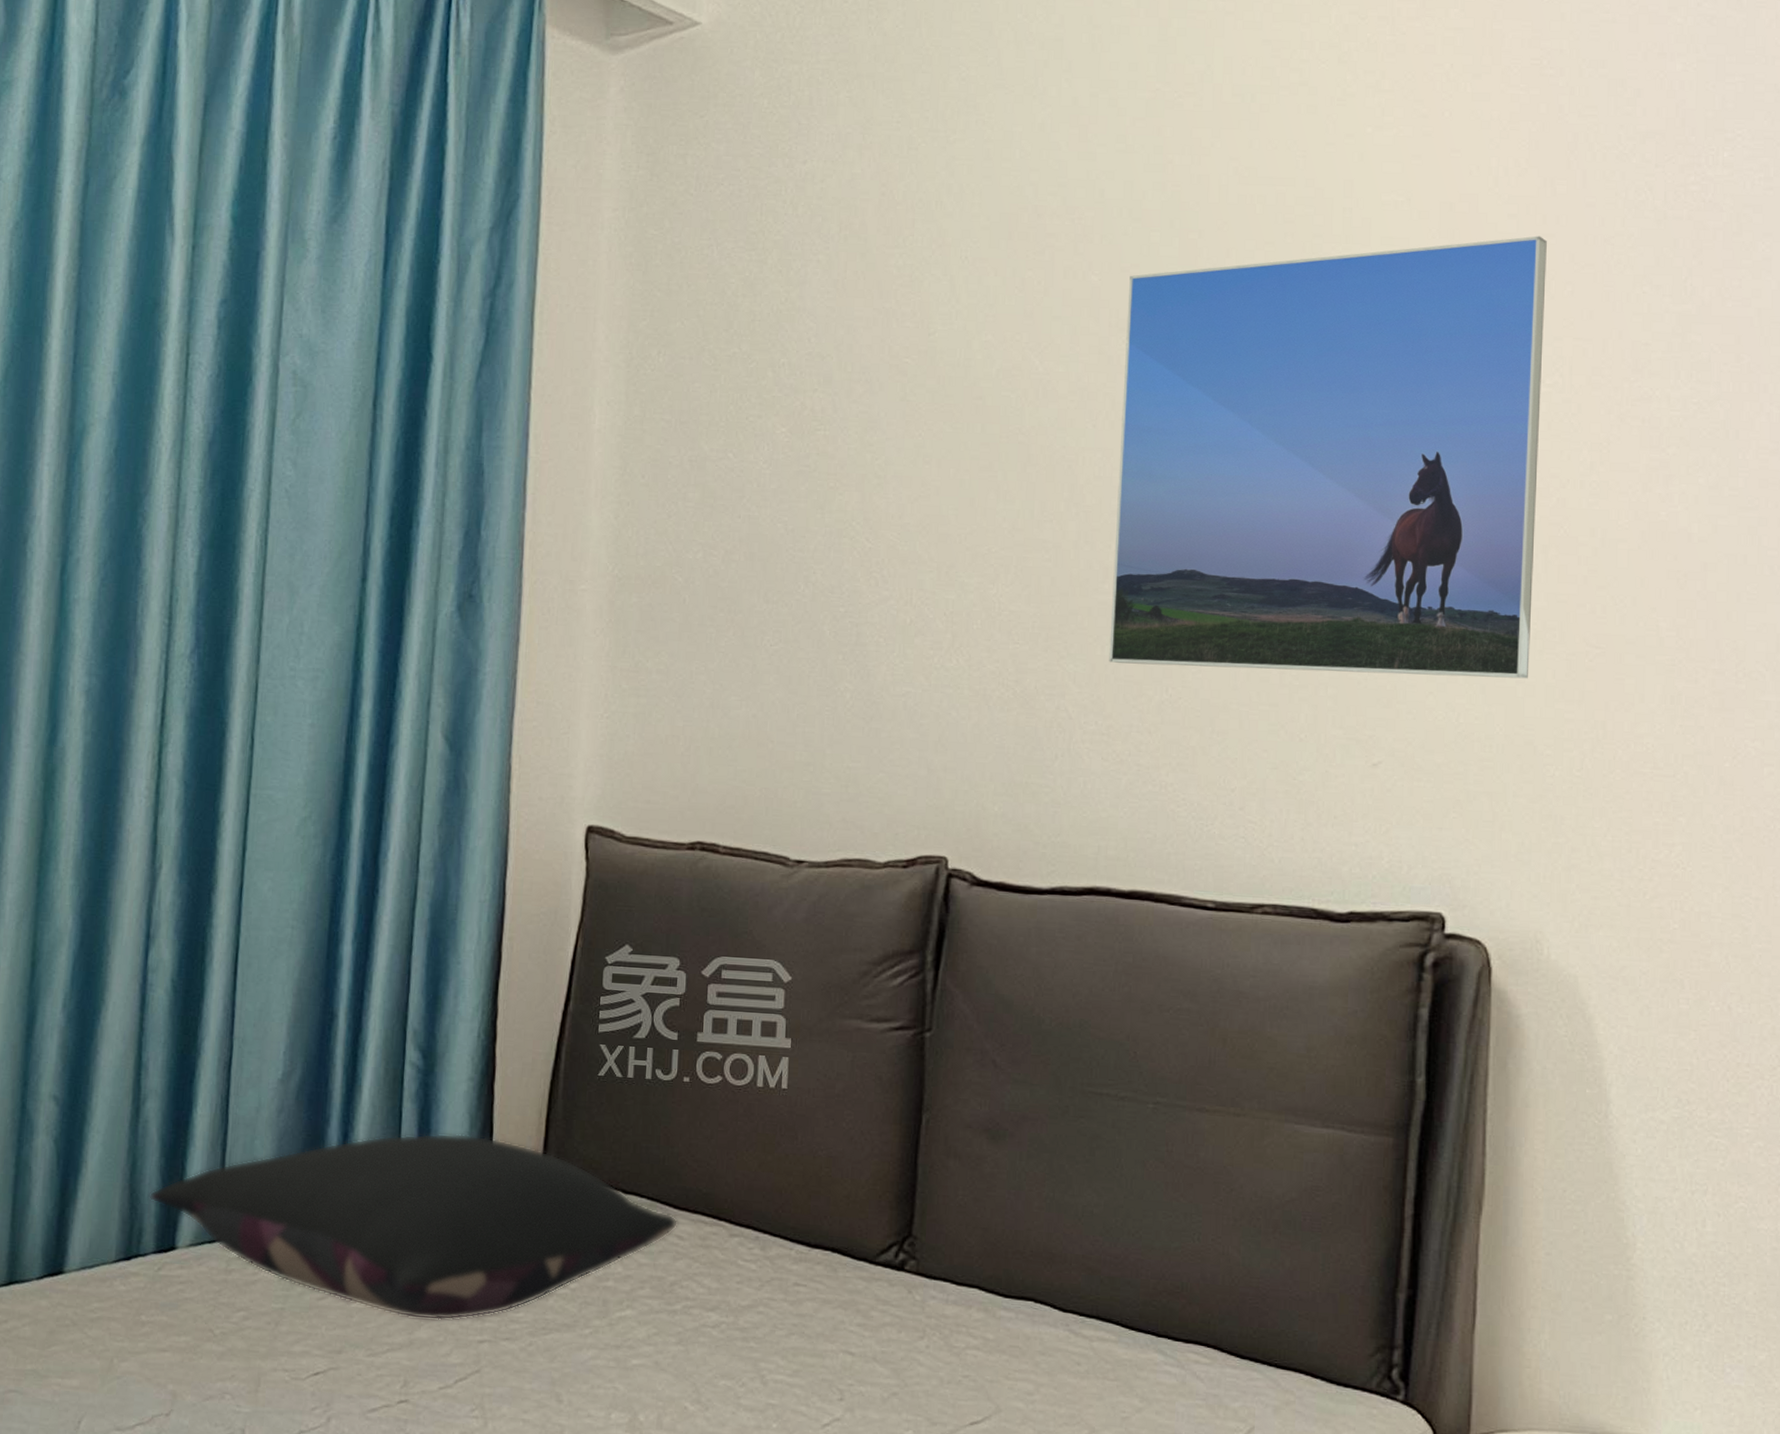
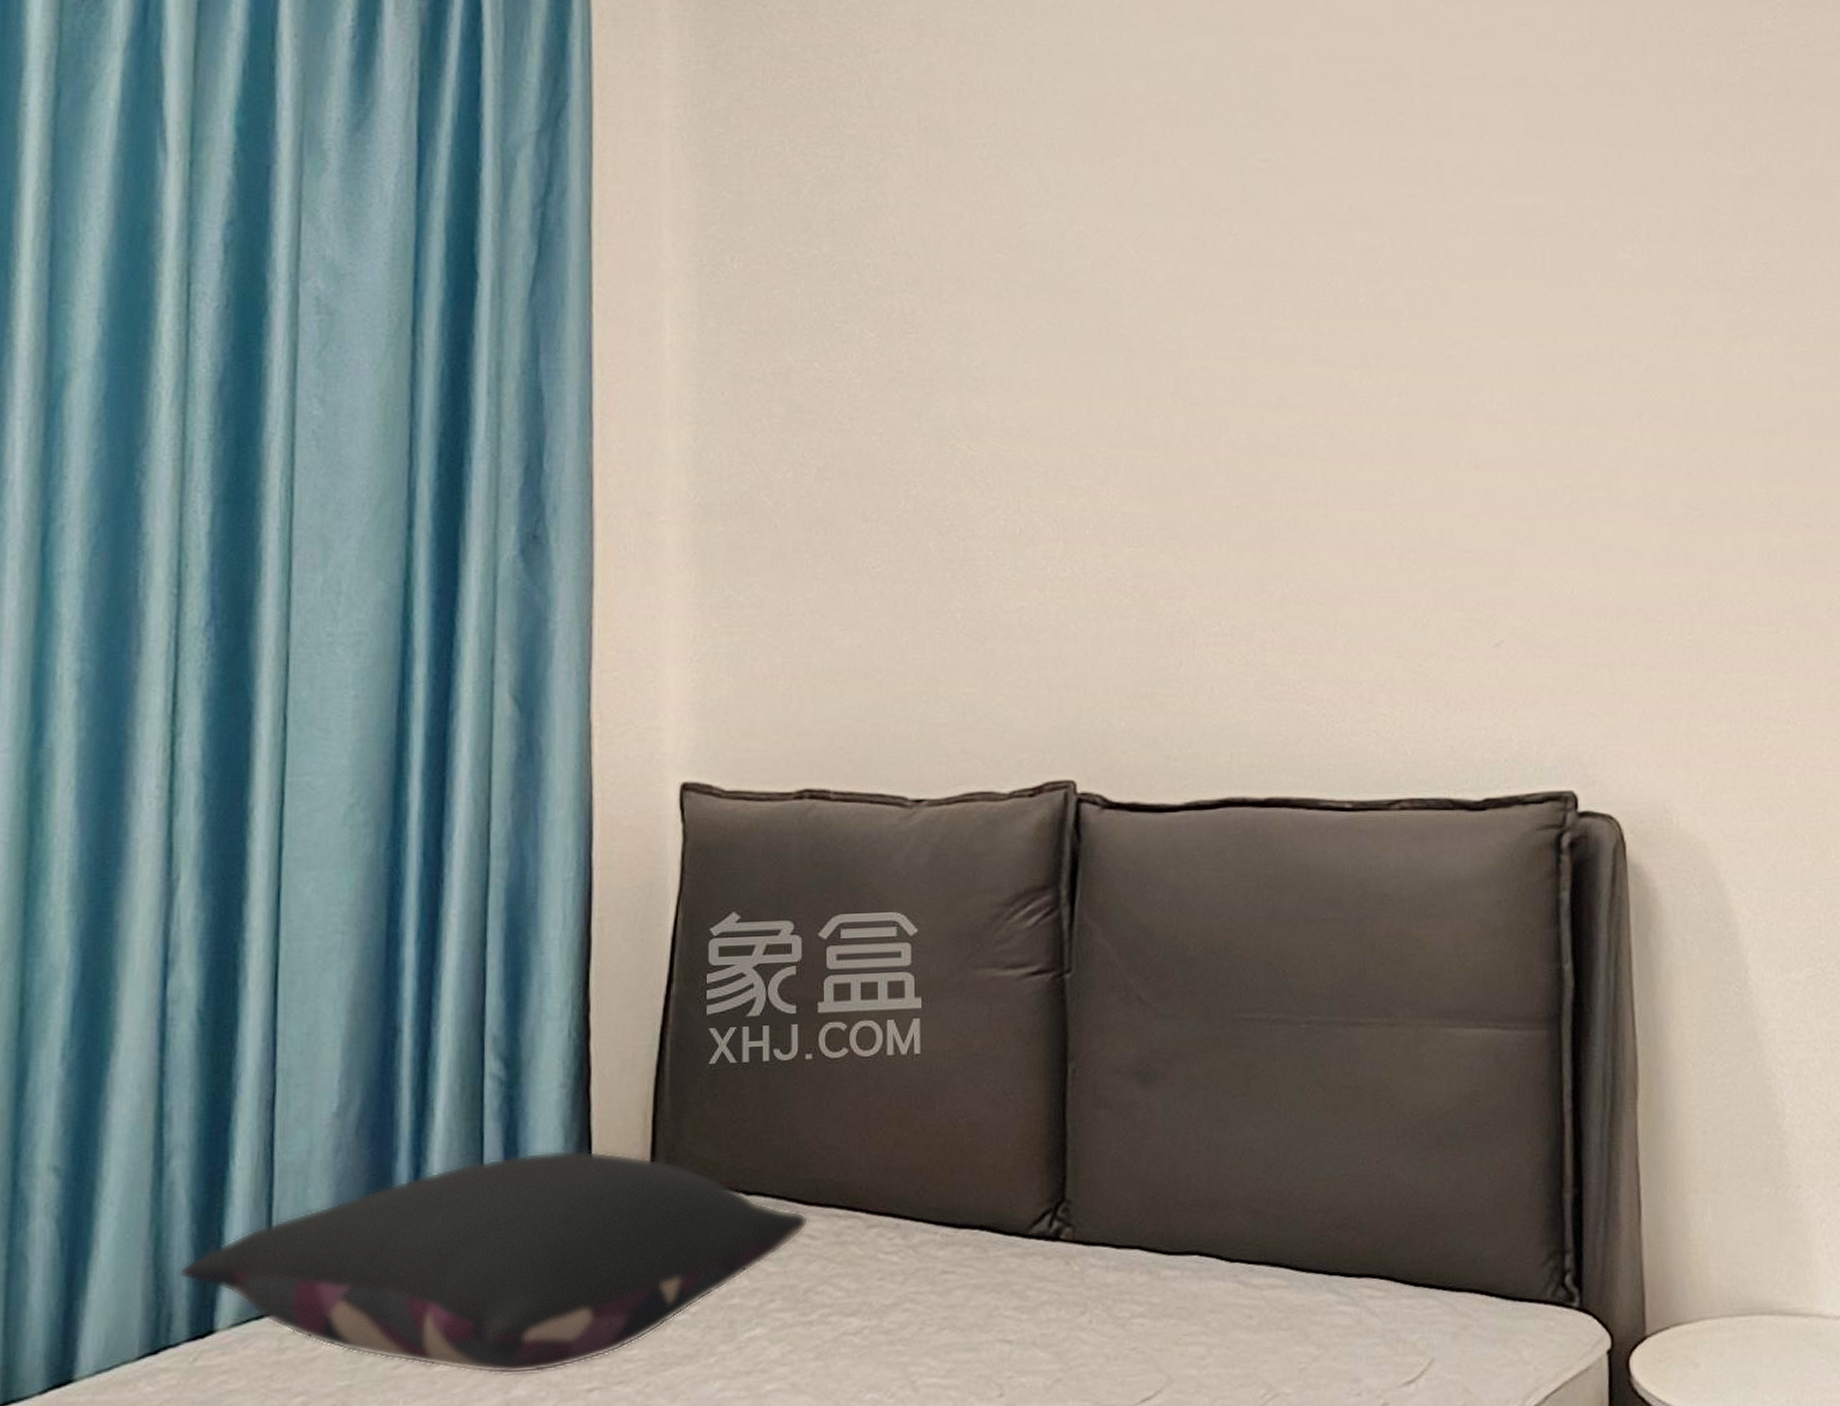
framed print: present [1109,236,1547,679] -> none [1219,106,1635,559]

